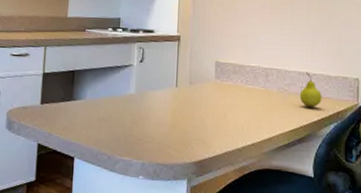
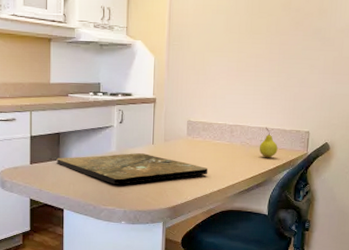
aerial map: none [69,96,240,133] -> present [56,153,208,185]

